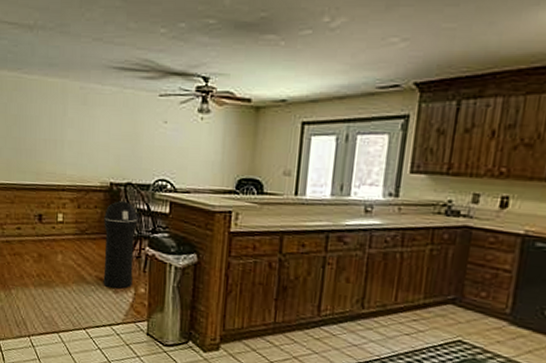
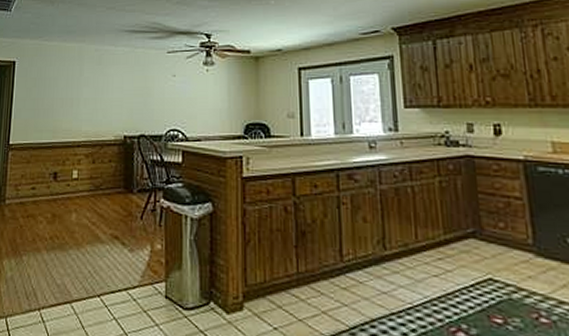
trash can: present [103,201,138,289] -> none [118,153,152,248]

